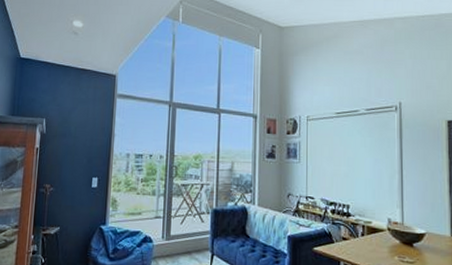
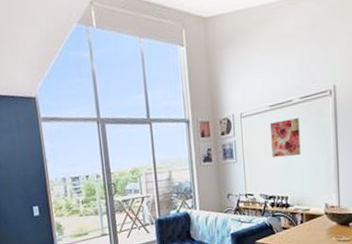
wall art: none [335,128,364,165] -> present [269,118,301,157]

